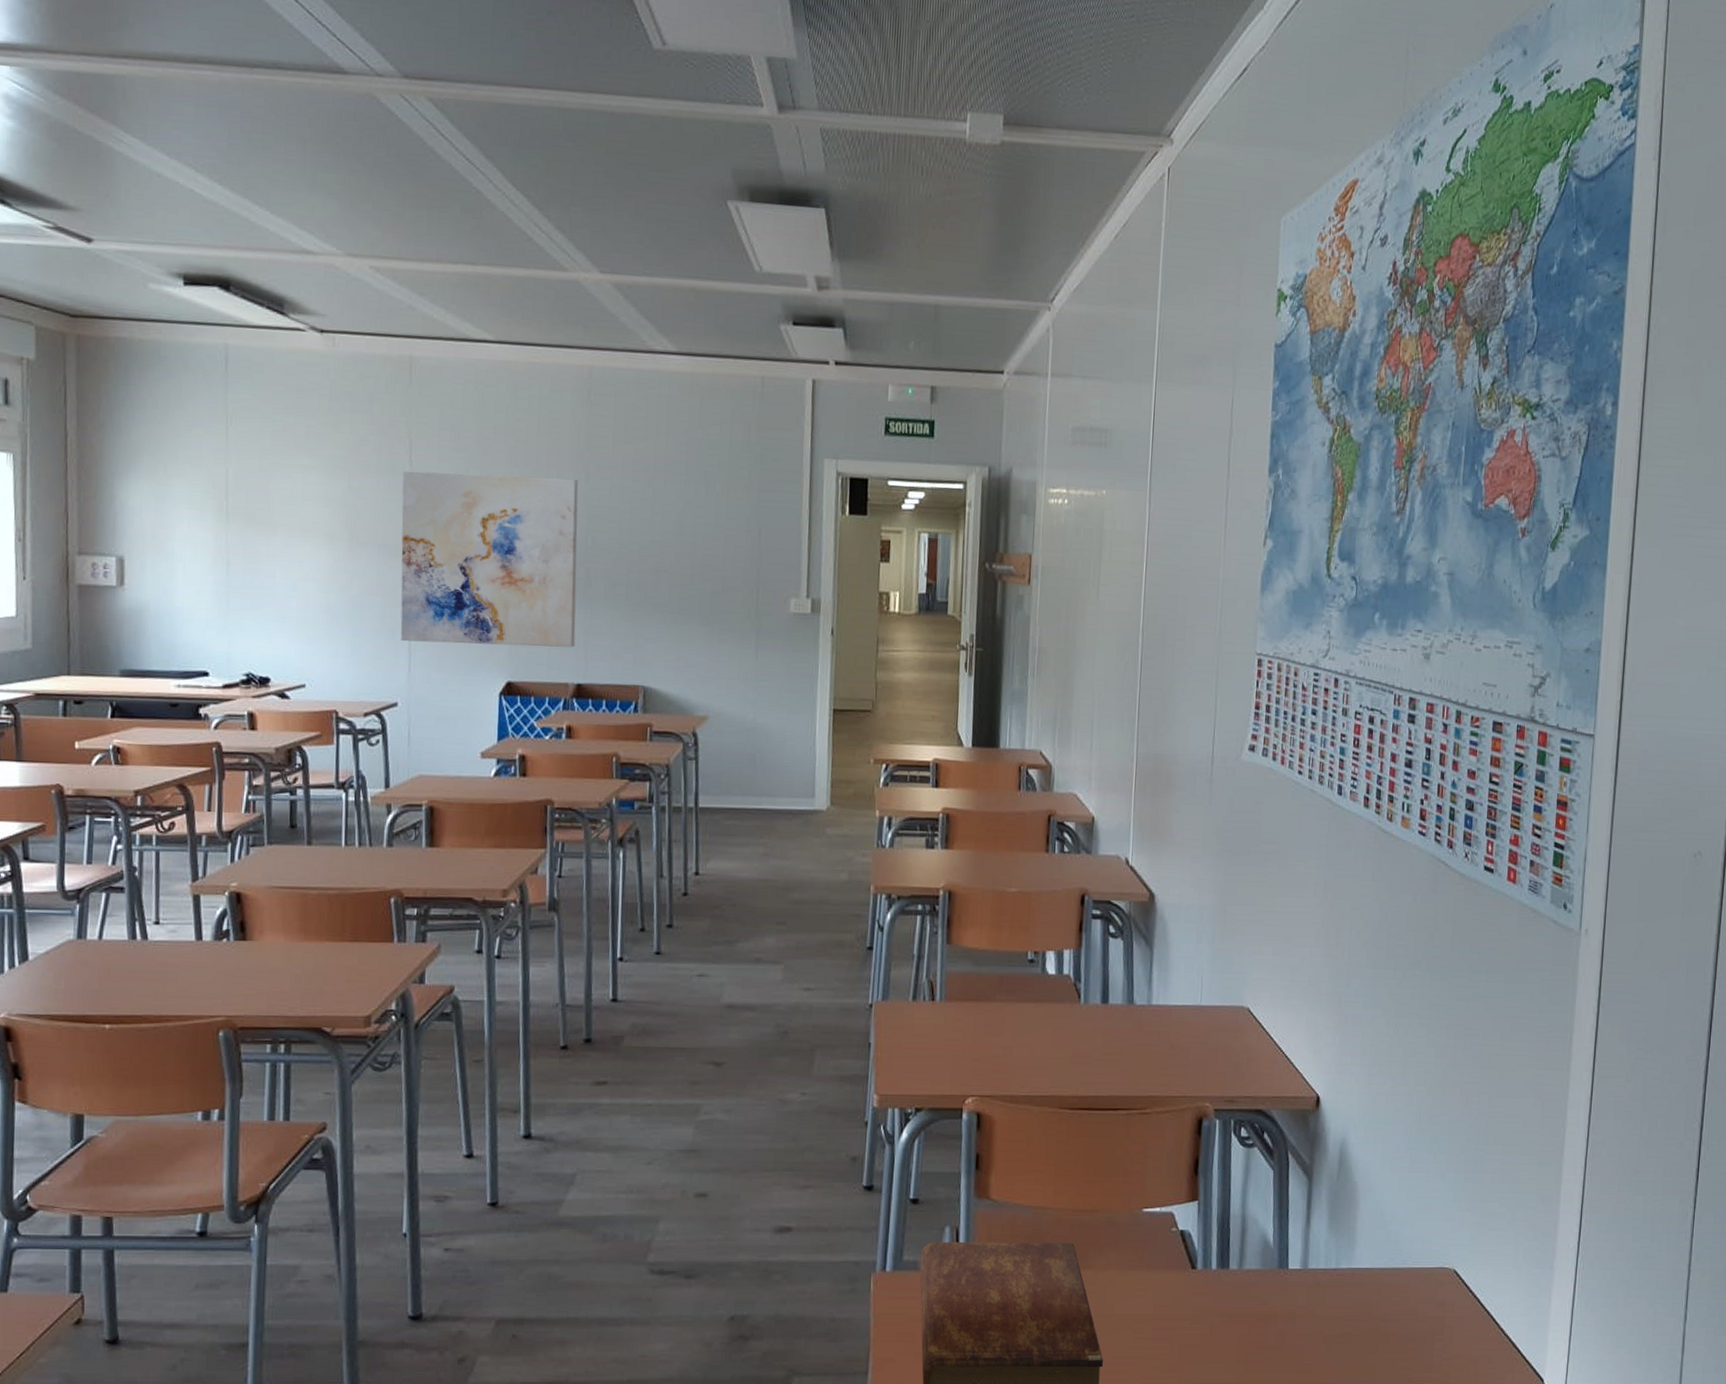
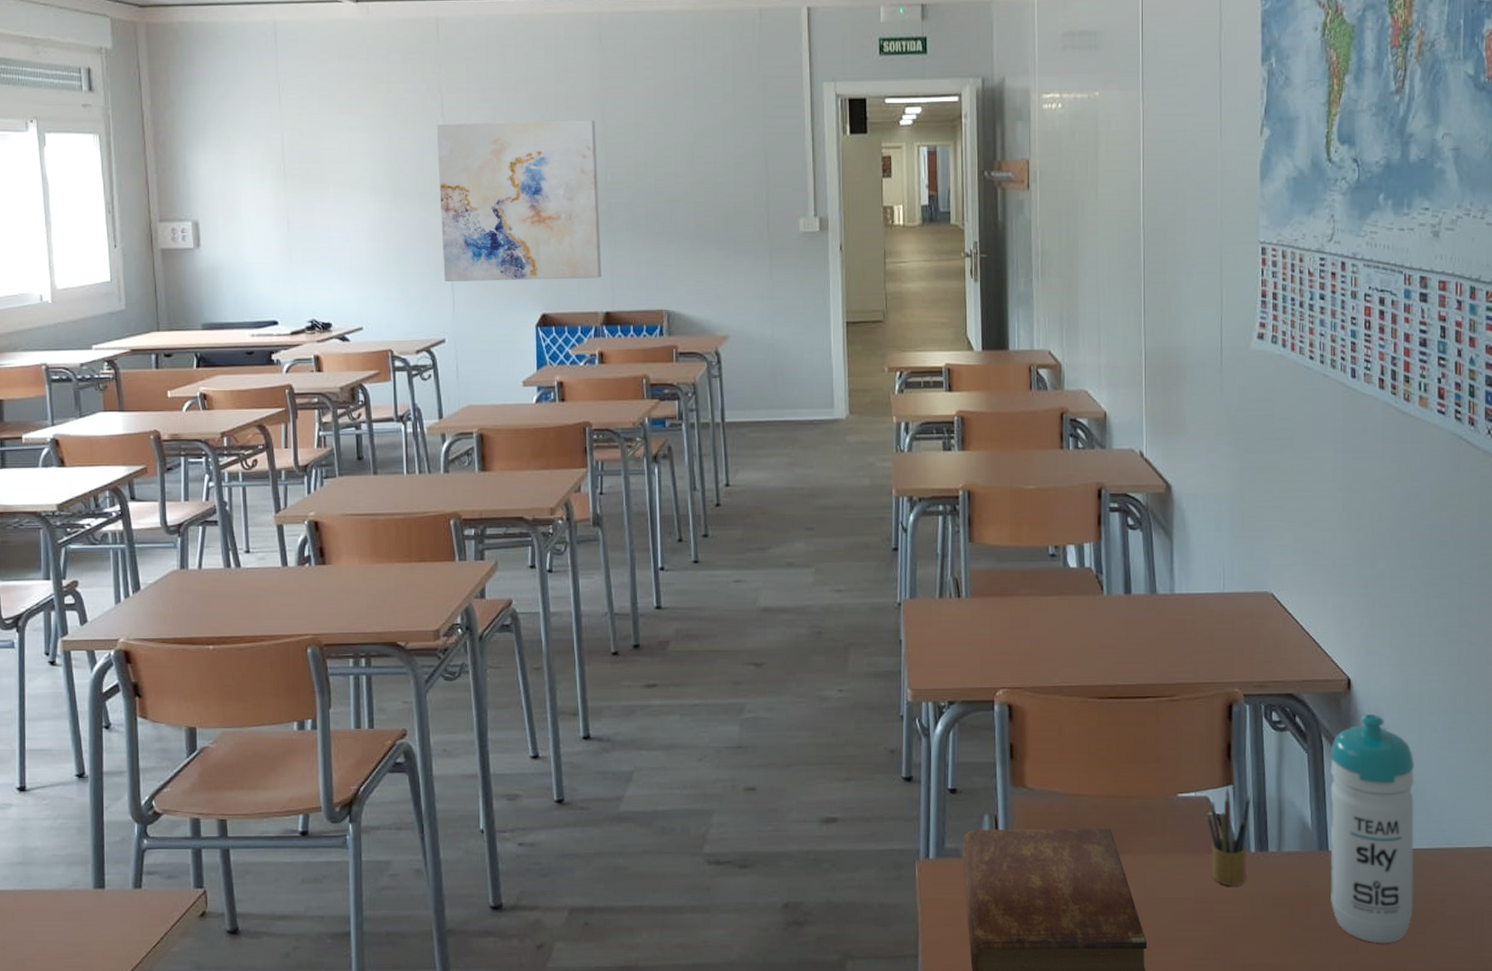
pencil box: none [1171,1204,1215,1304] -> present [1208,788,1250,886]
water bottle: none [1287,1131,1377,1363] -> present [1330,713,1414,944]

